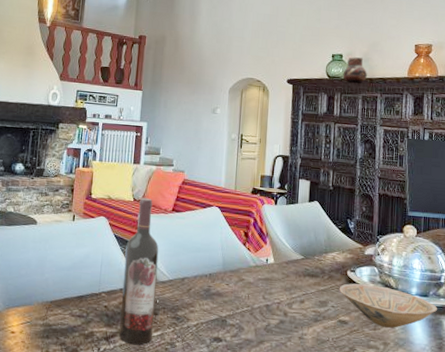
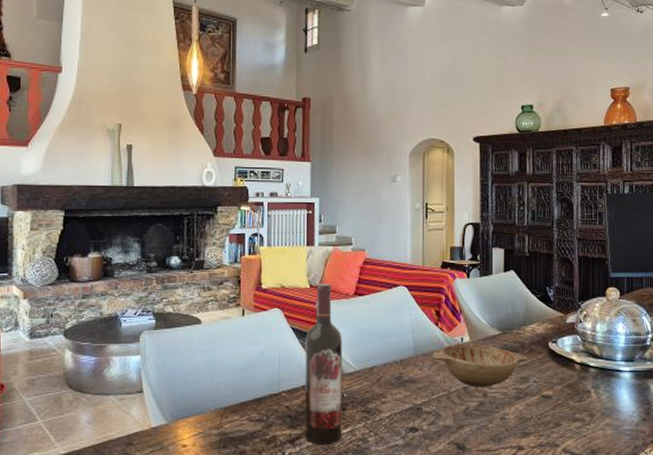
decorative bowl: none [238,264,327,307] -> present [432,343,528,387]
bowl: present [339,283,438,328] -> none [540,354,644,398]
ceramic pot: present [343,57,367,84] -> none [534,107,561,137]

